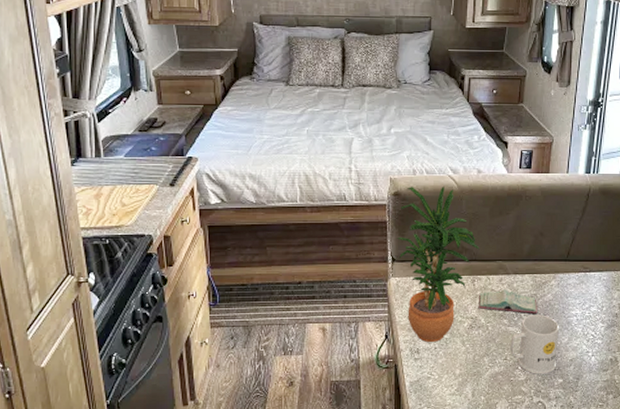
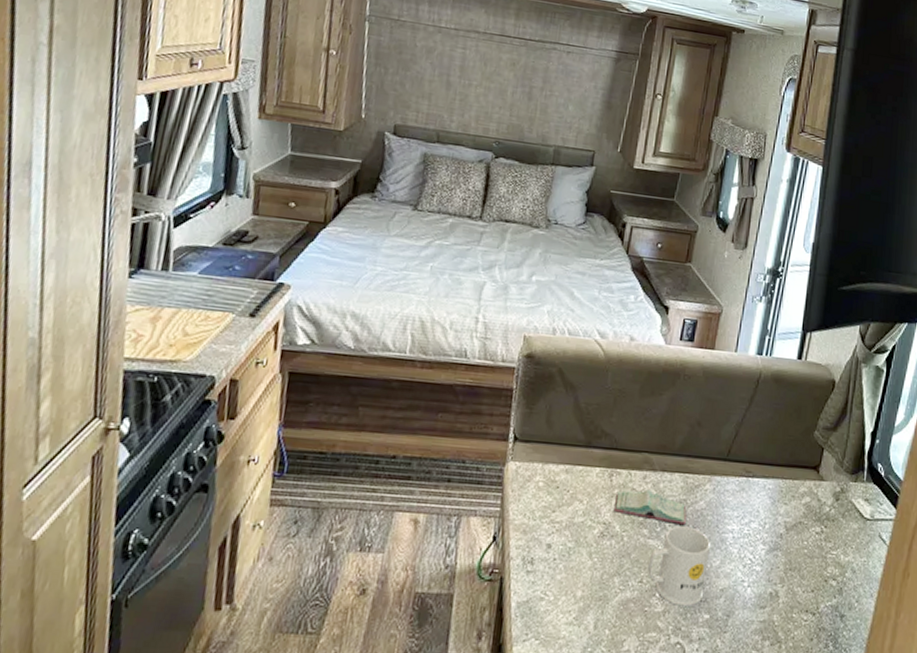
potted plant: present [396,185,480,343] -> none [522,349,623,552]

